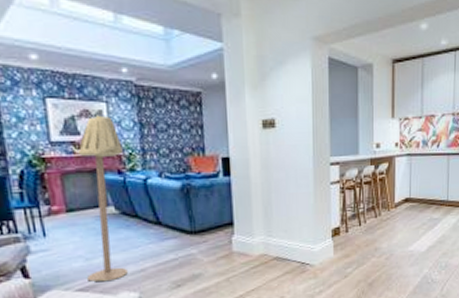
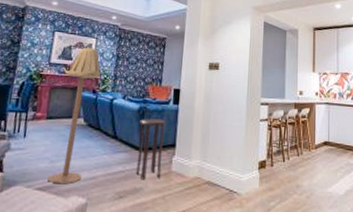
stool: none [185,195,221,265] -> present [136,118,166,180]

